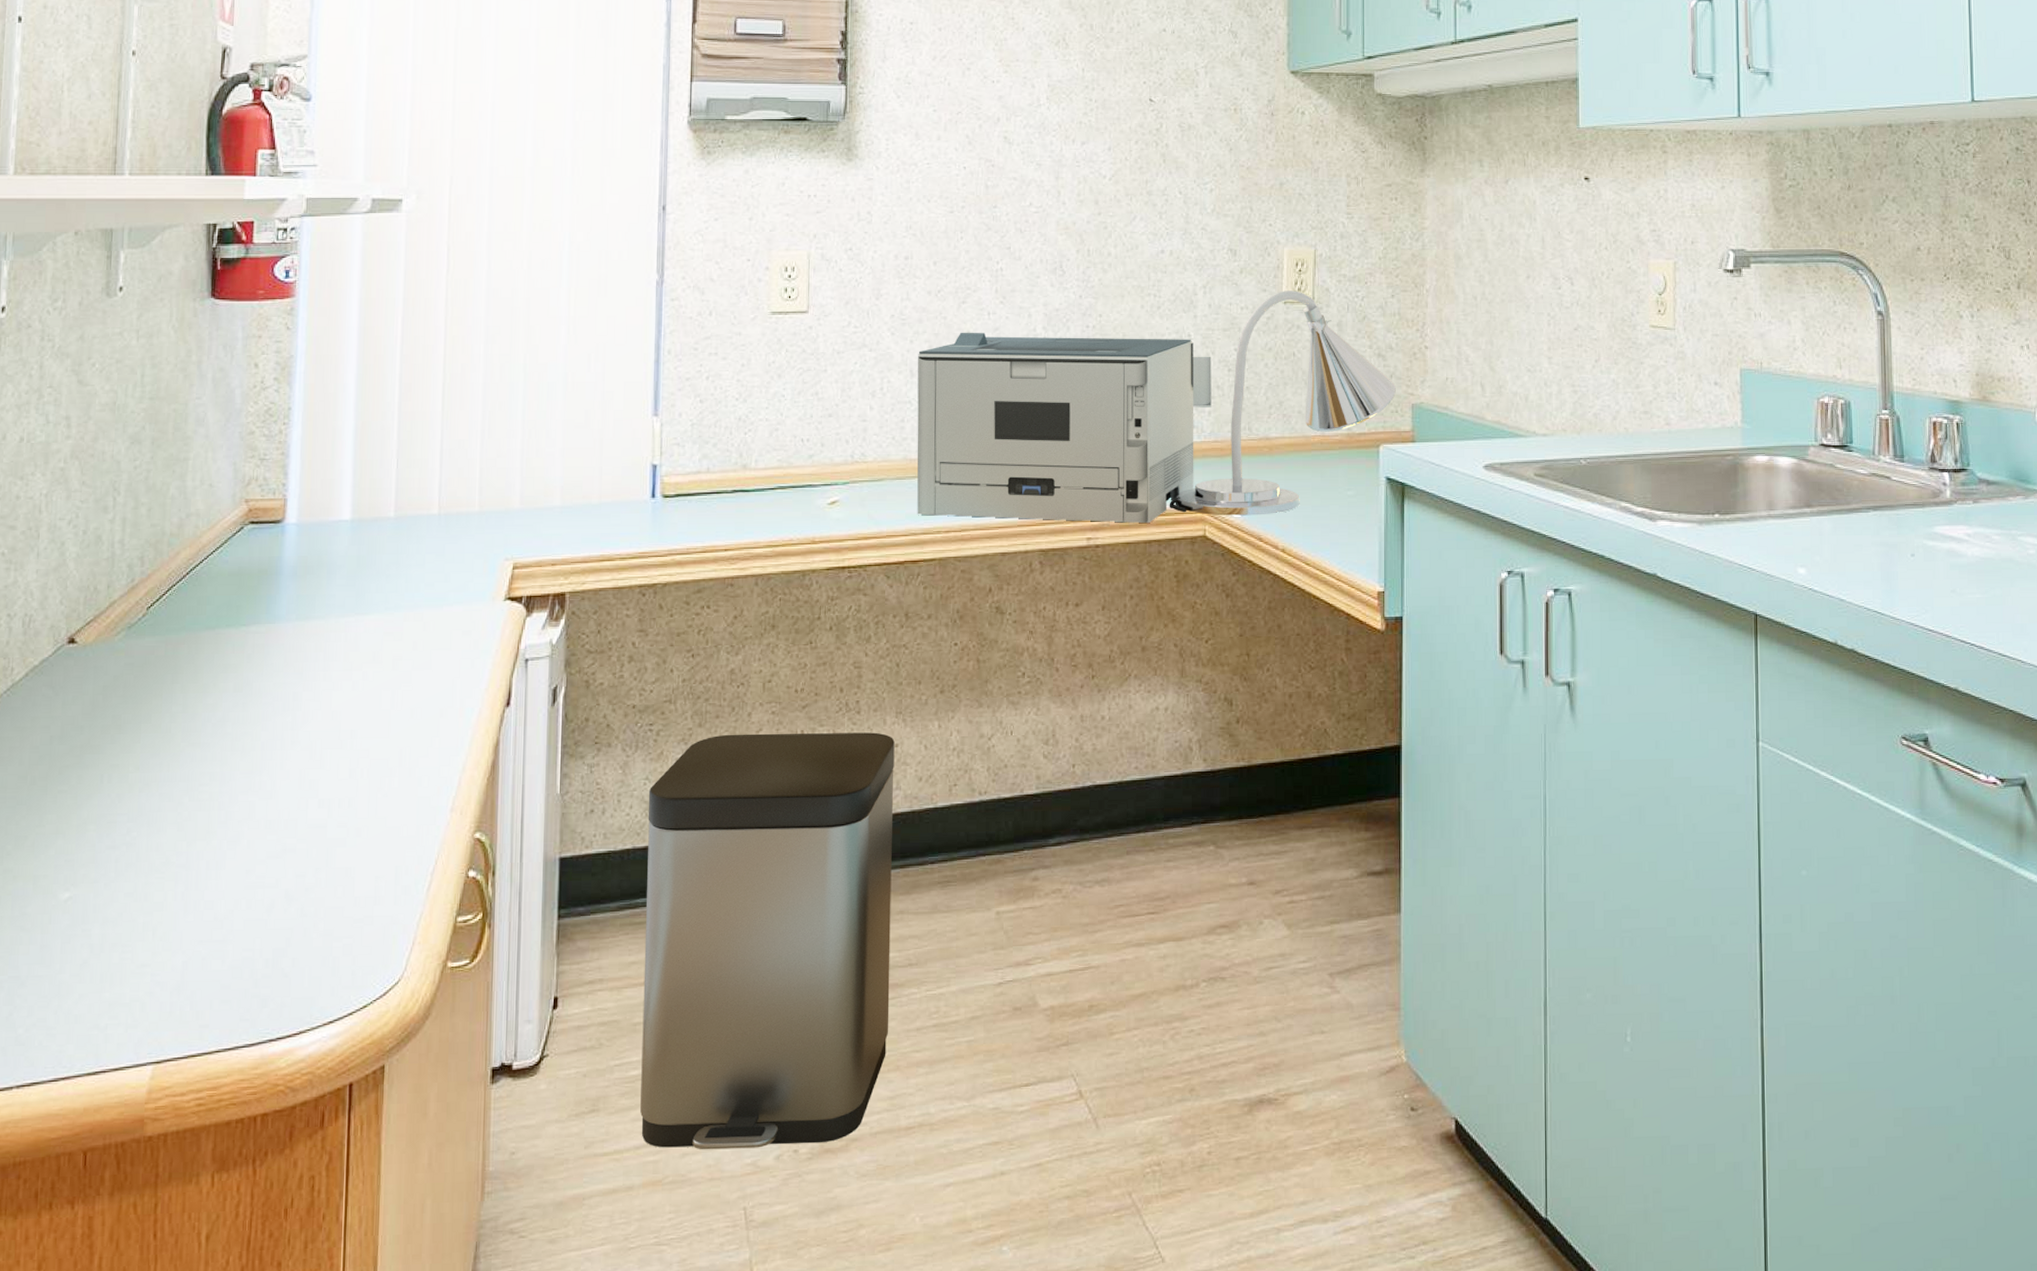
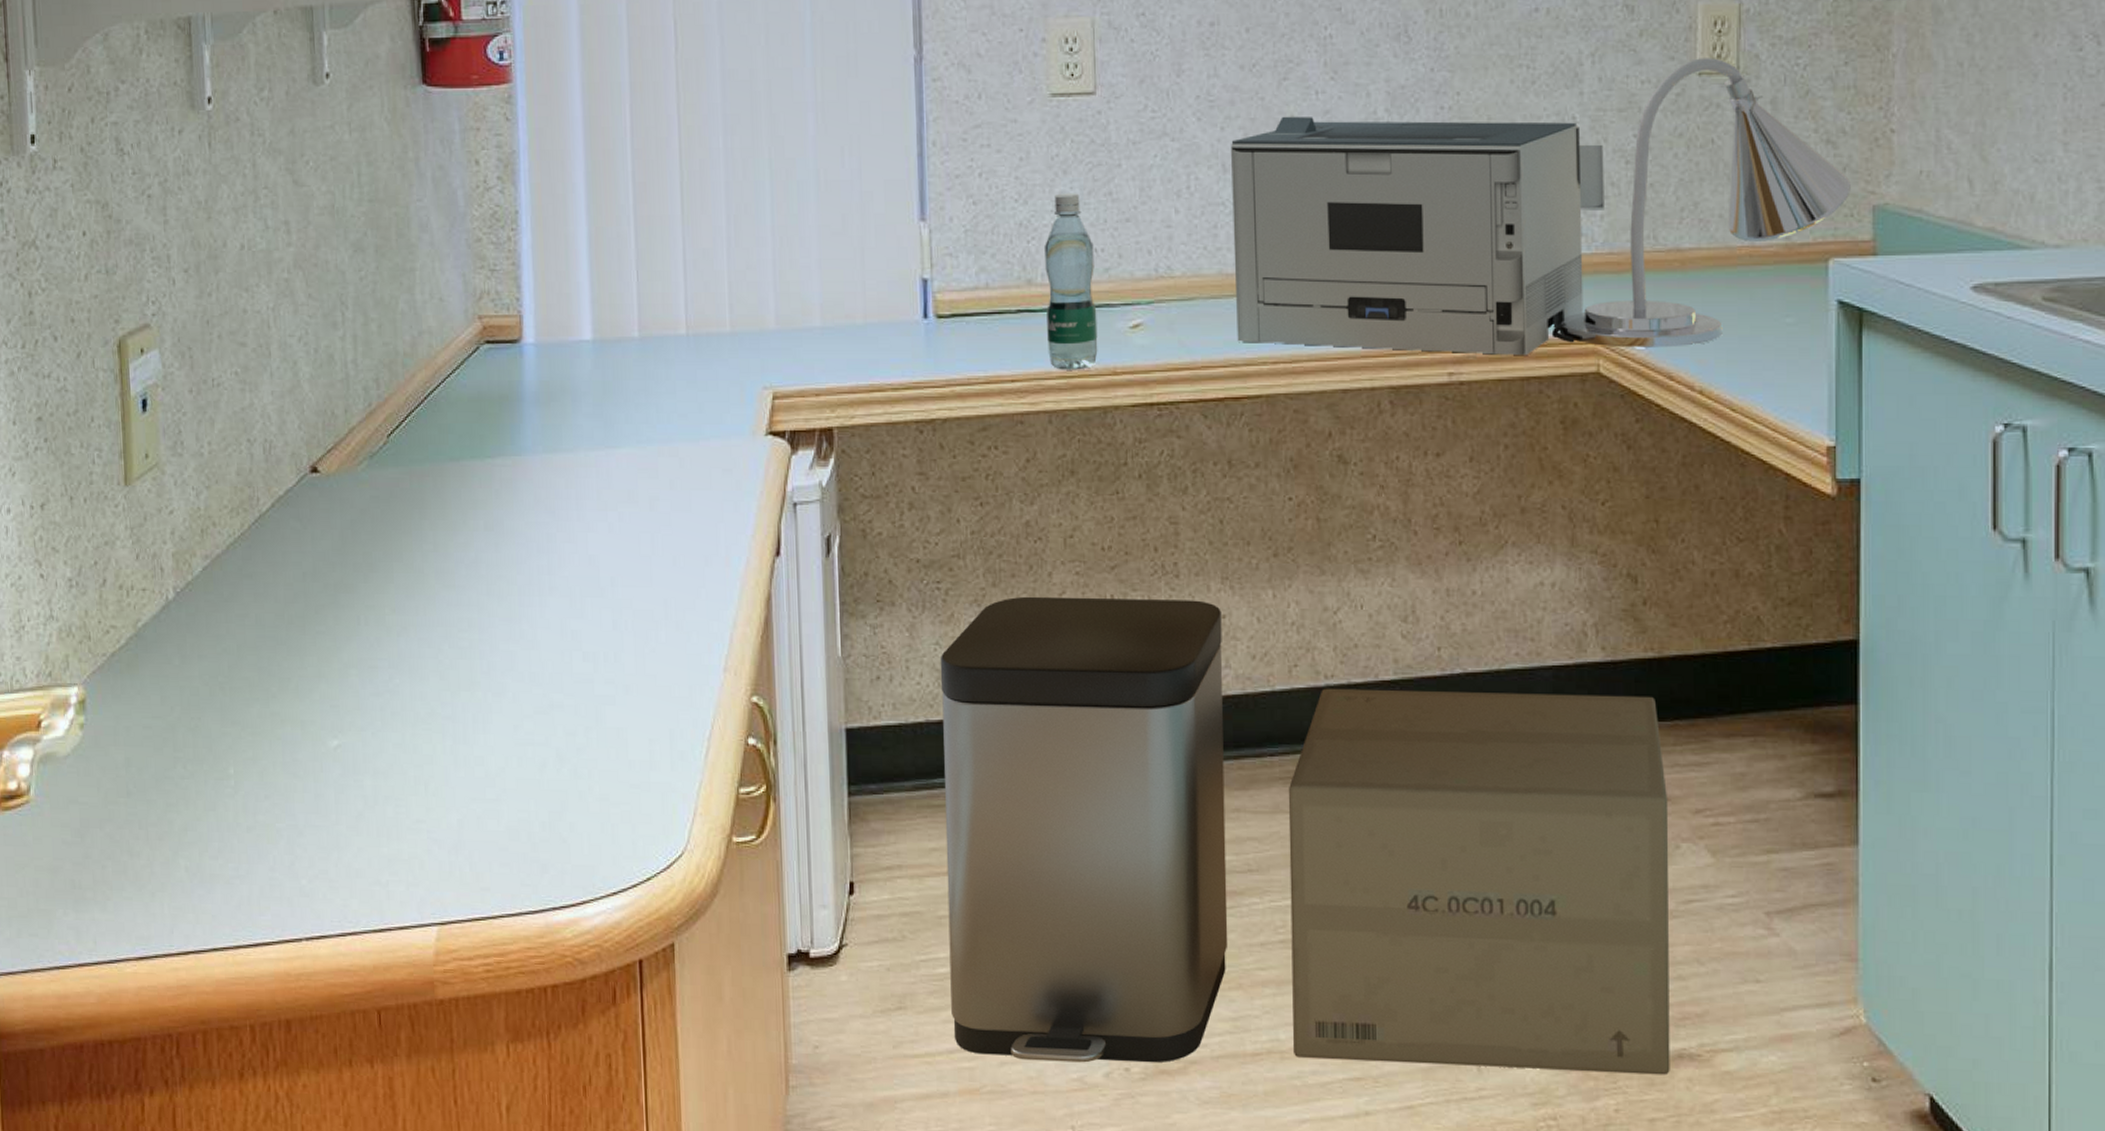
bottle: none [757,393,801,540] -> present [1043,193,1098,370]
cardboard box: none [942,798,1254,1128] -> present [1288,688,1670,1075]

